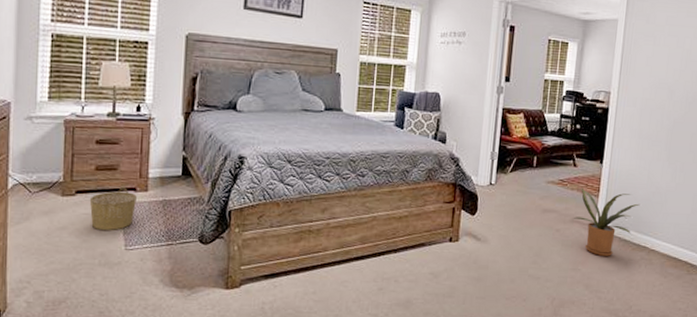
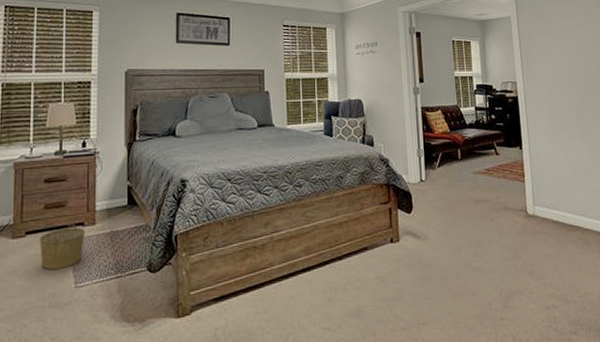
house plant: present [574,187,640,257] -> none [503,174,566,242]

